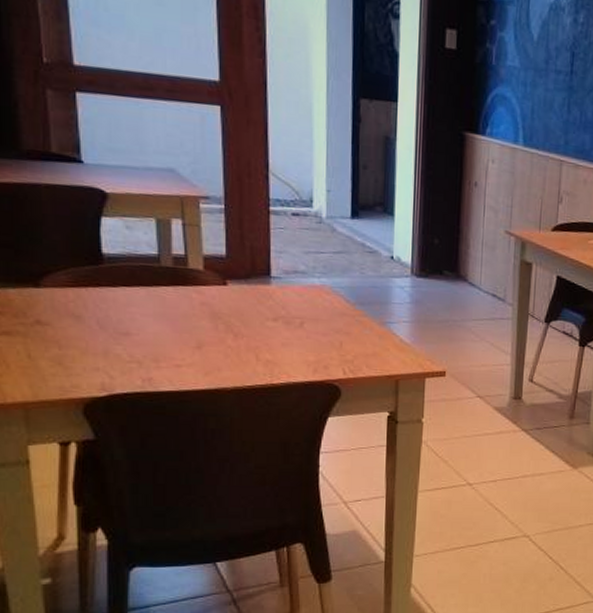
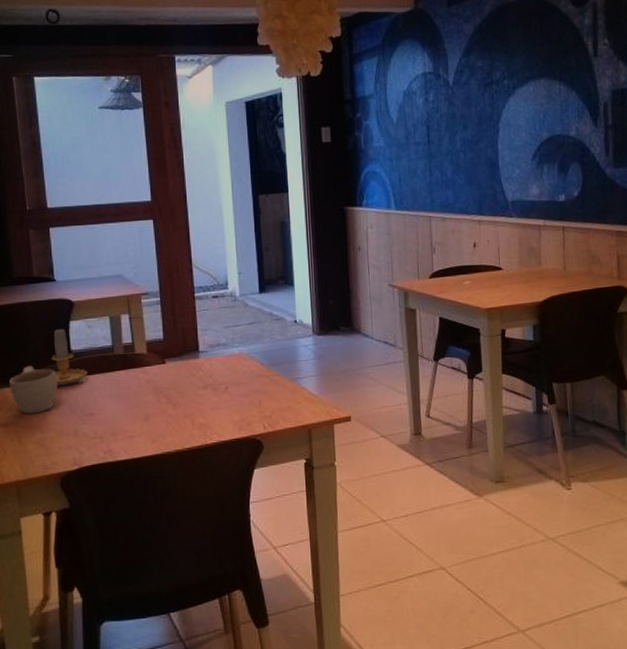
cup: none [15,265,82,325] -> present [9,366,57,414]
candle: none [74,222,124,296] -> present [51,327,88,386]

